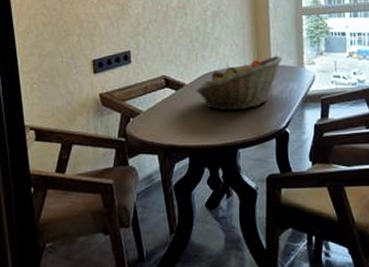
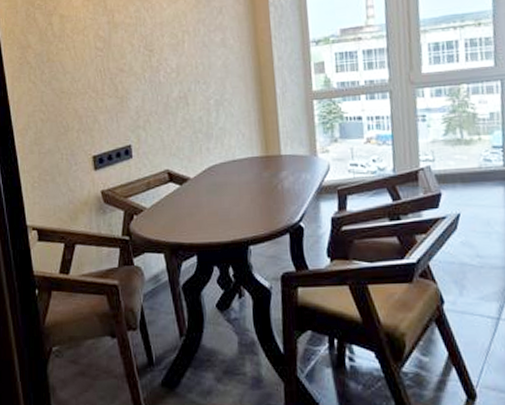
fruit basket: present [196,55,283,111] -> none [201,144,294,206]

